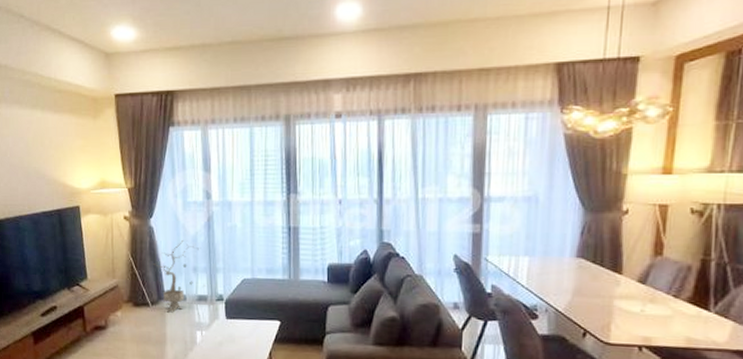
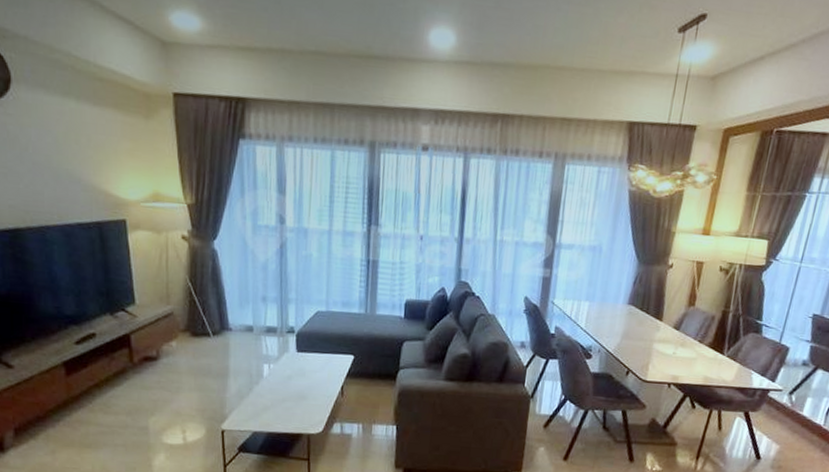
potted tree: present [153,240,206,313] -> none [216,267,276,344]

